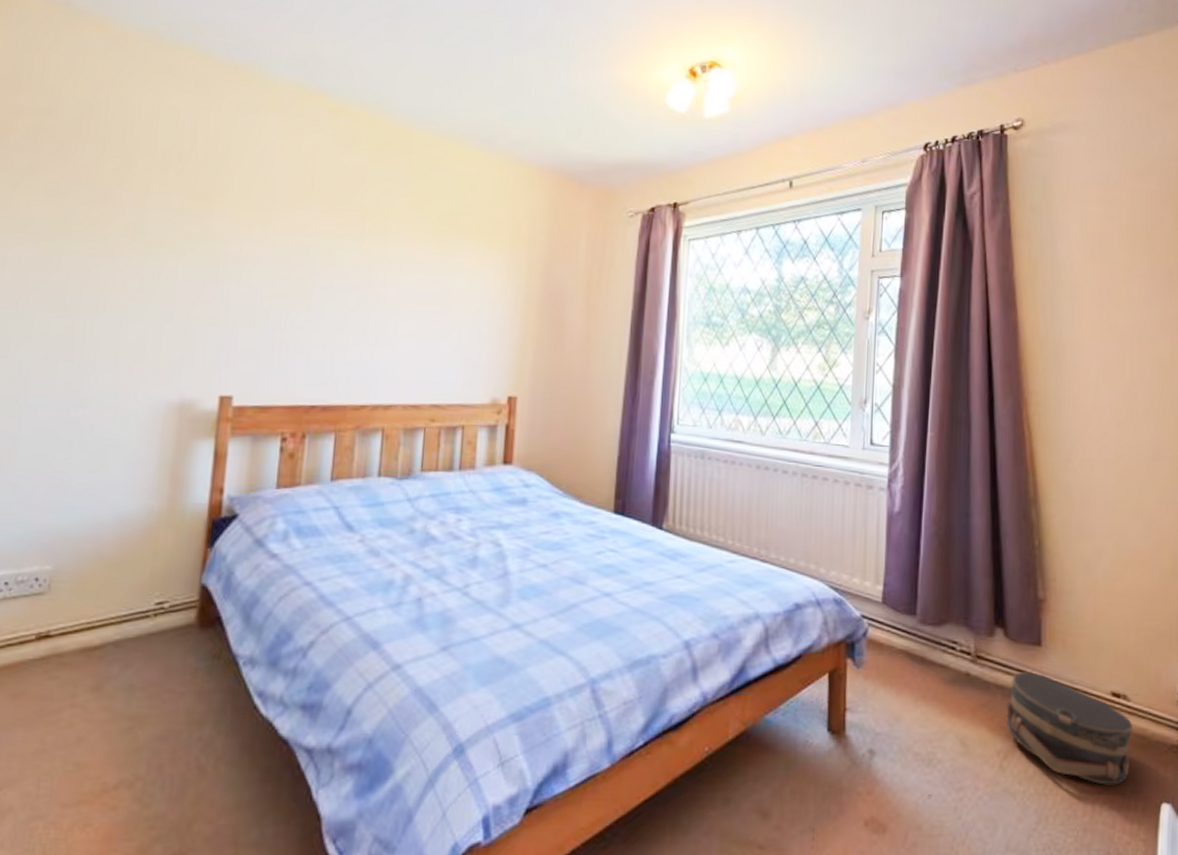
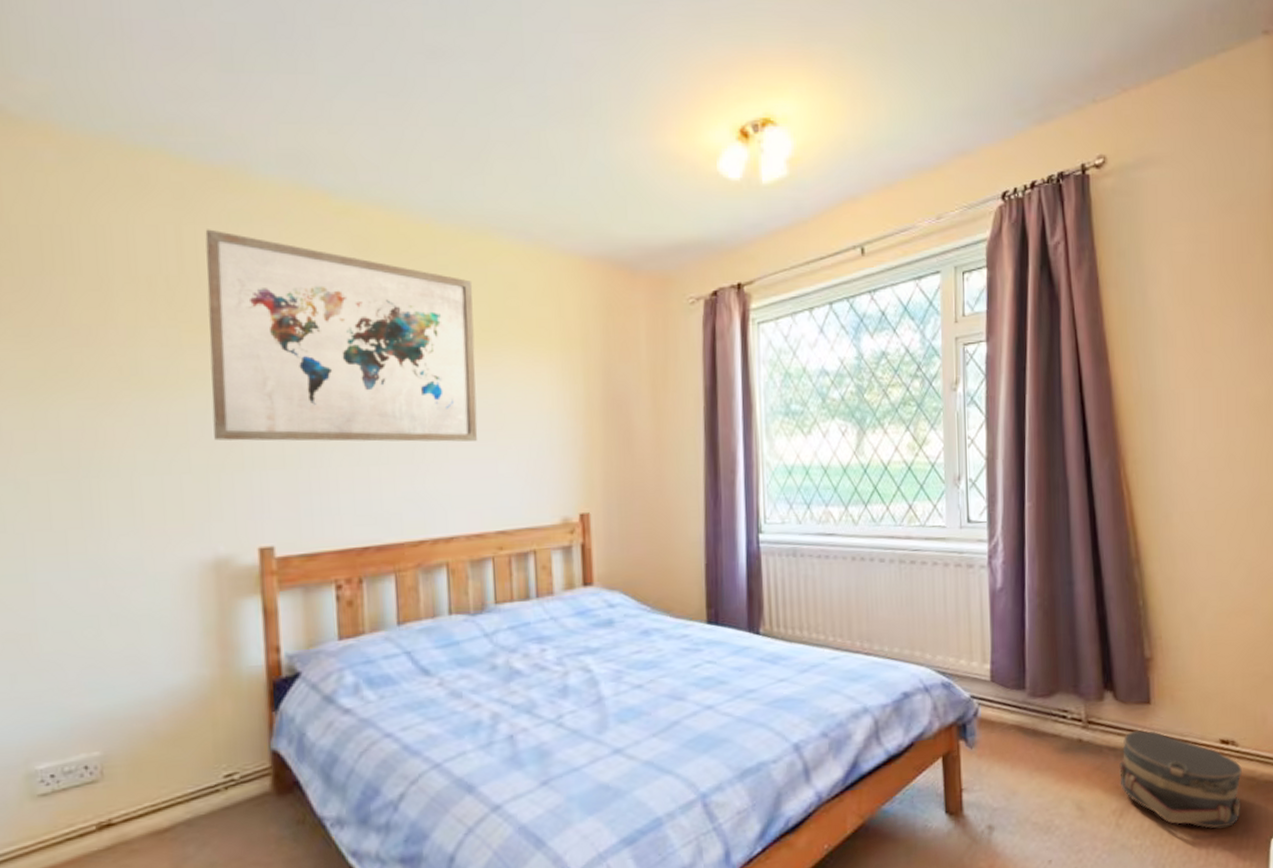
wall art: none [197,115,439,320] -> present [205,229,478,442]

